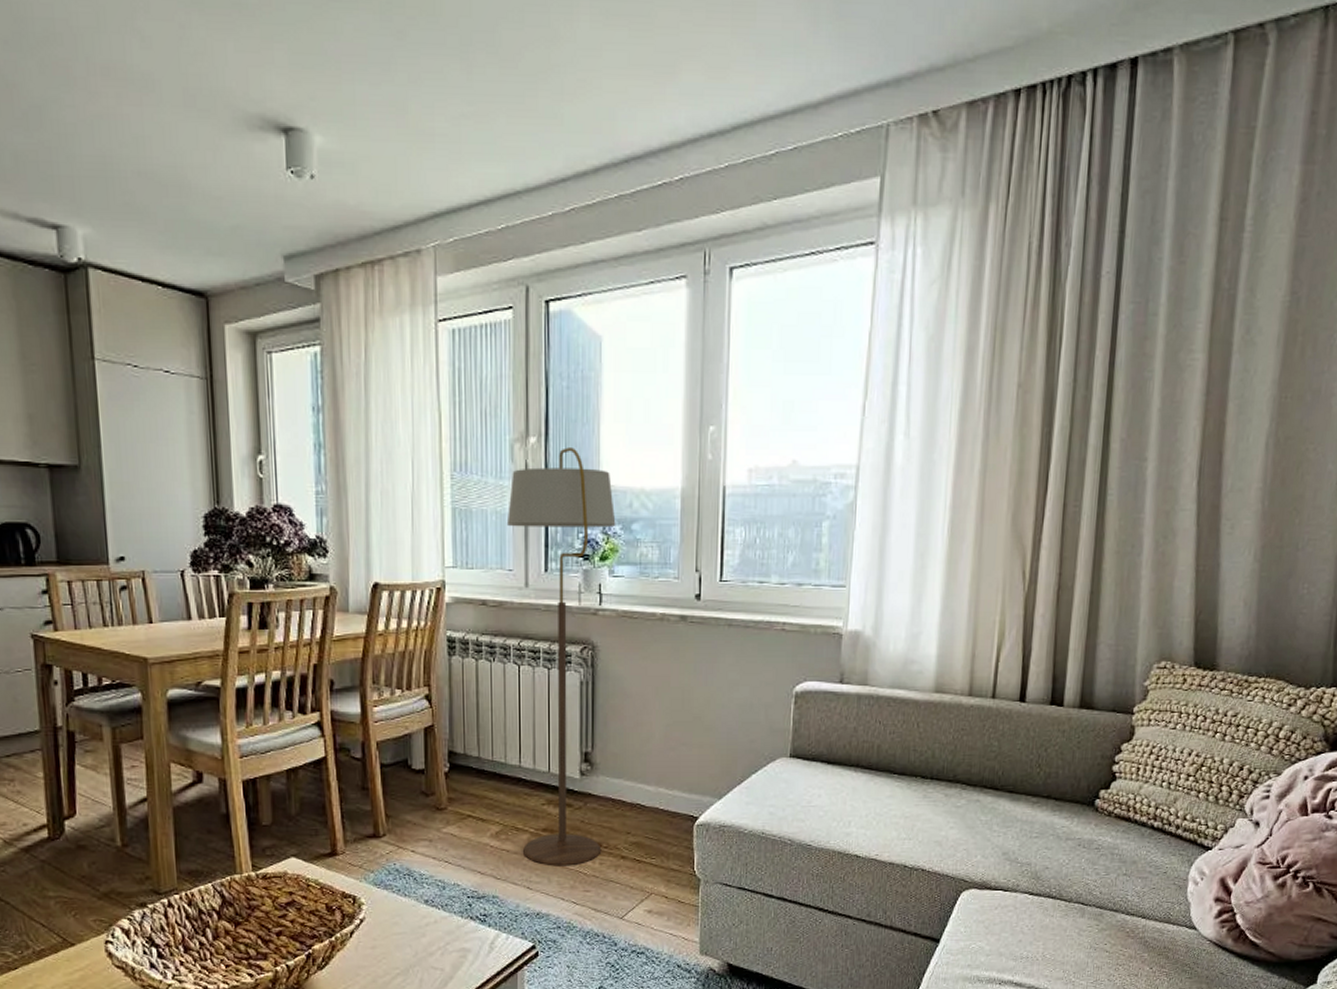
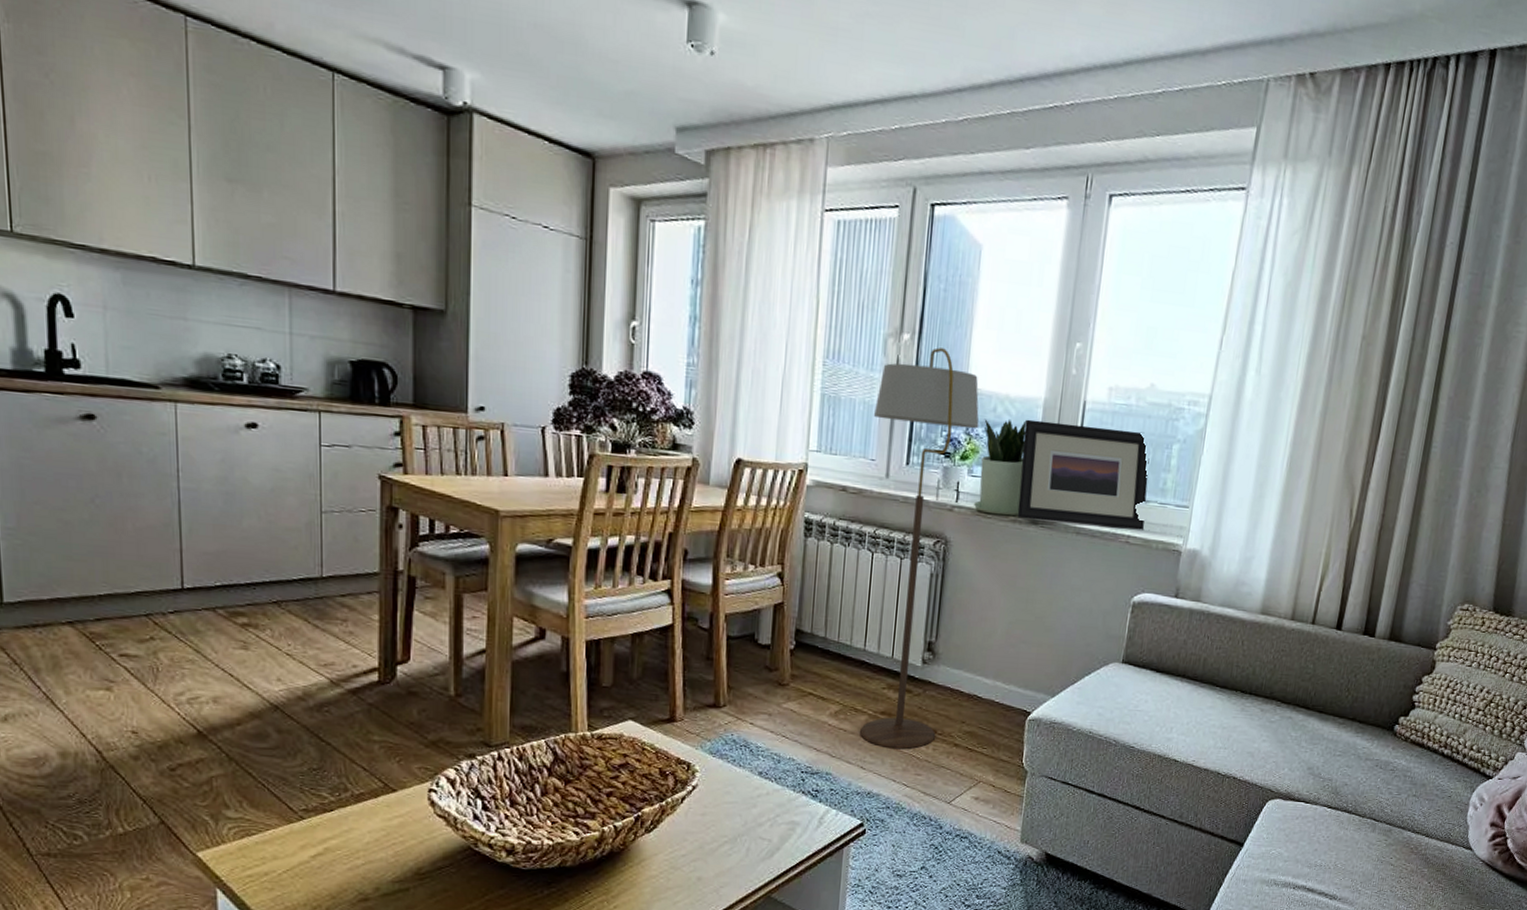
planter: none [619,513,666,614] -> present [974,418,1027,516]
picture frame: none [663,511,800,616] -> present [1017,419,1150,530]

